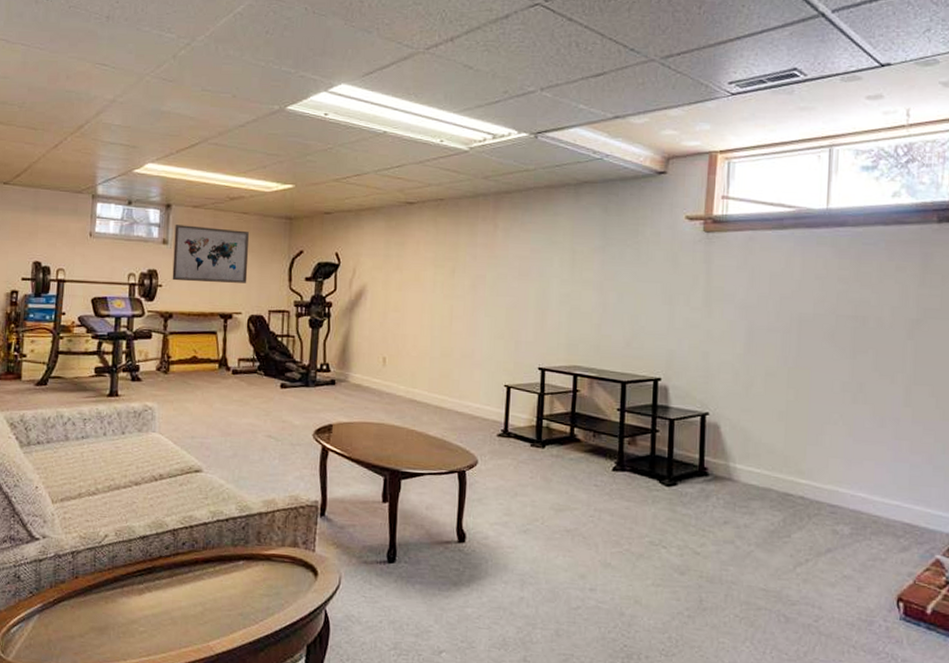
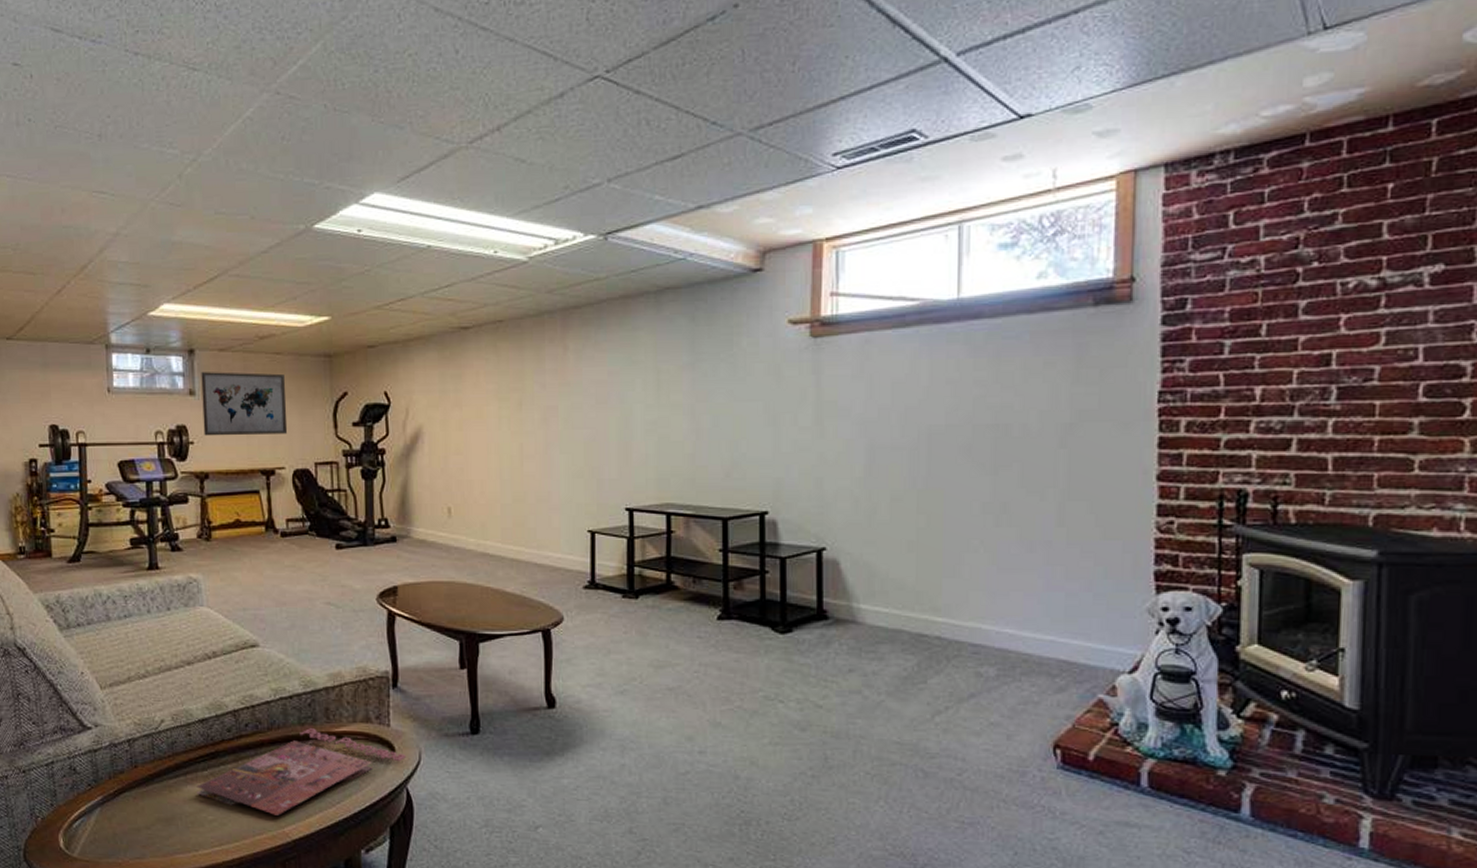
cover: none [131,549,327,630] -> present [196,728,406,816]

